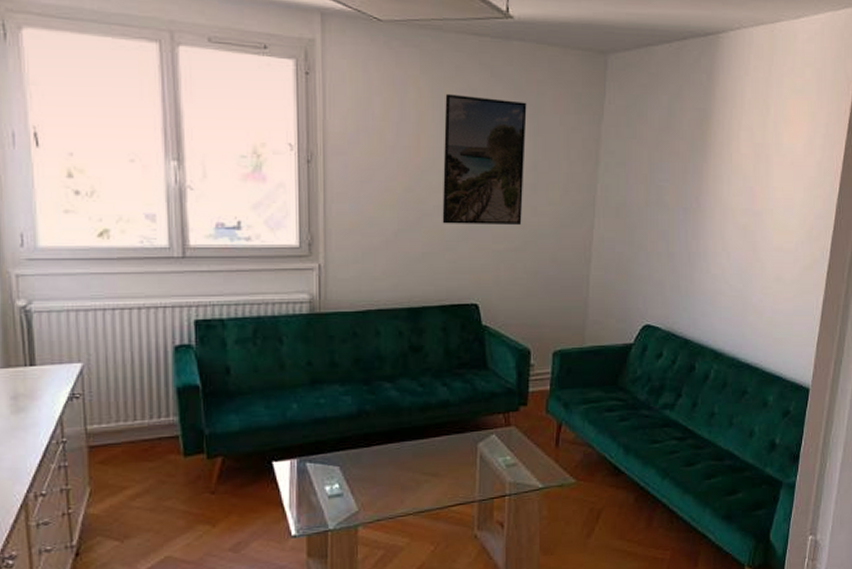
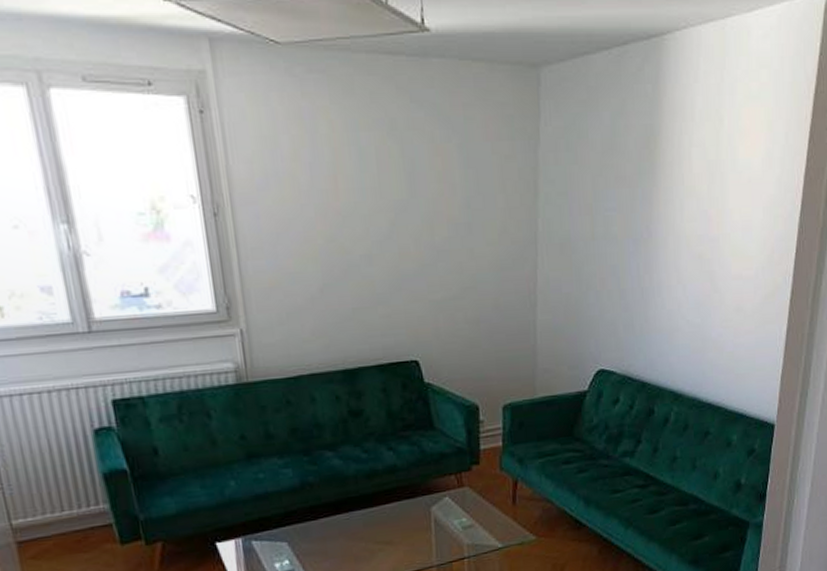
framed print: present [442,93,527,225] -> none [361,125,459,275]

